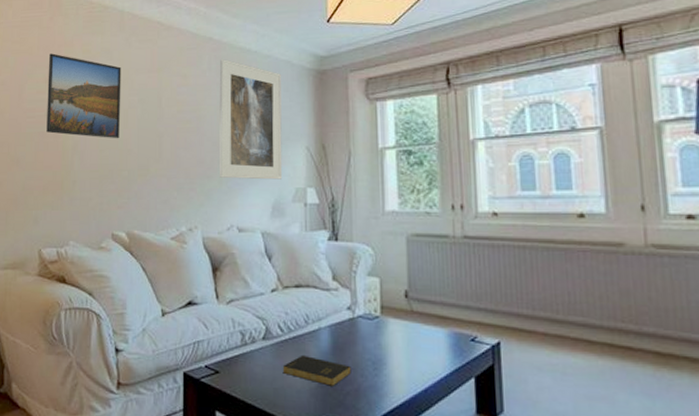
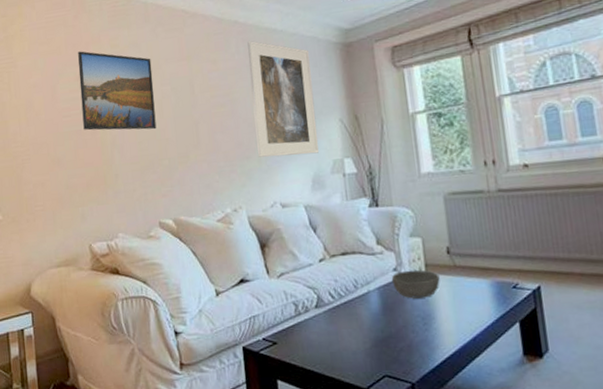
book: present [282,354,352,386] -> none [336,318,403,345]
bowl: none [344,310,395,341] -> present [391,269,440,299]

